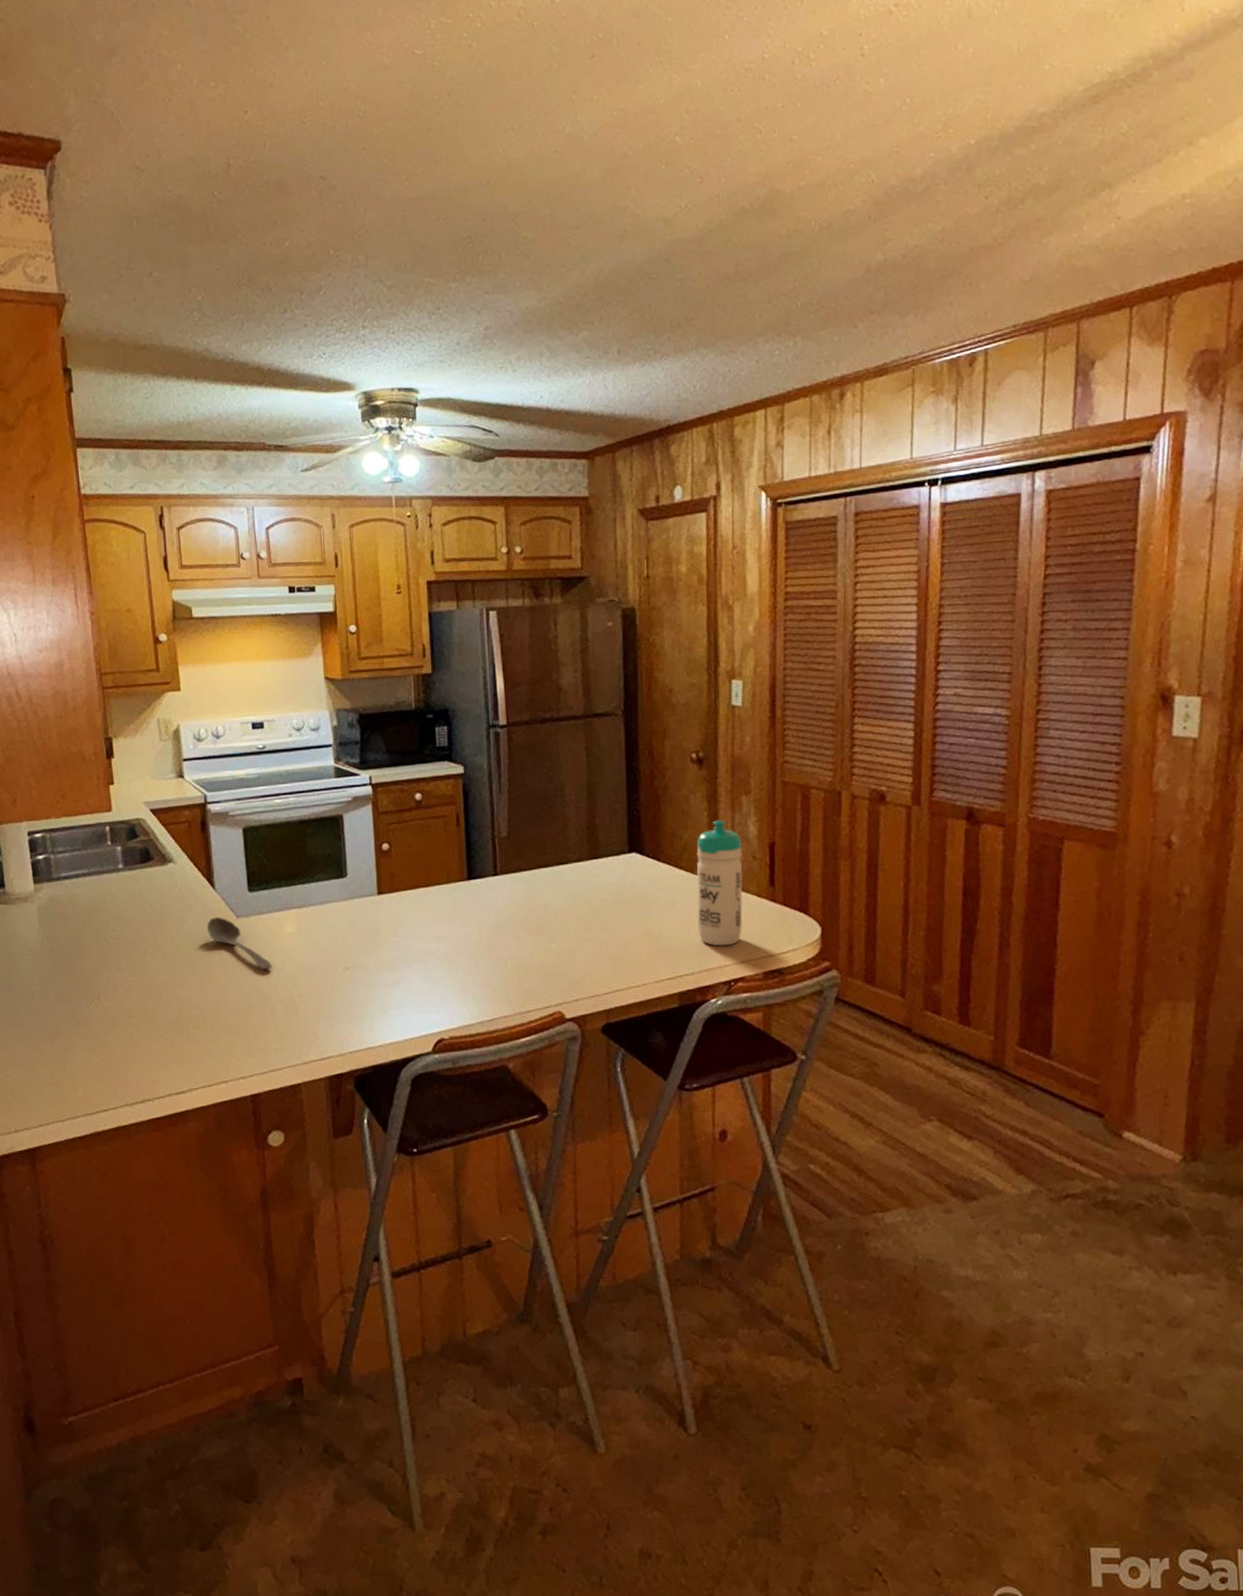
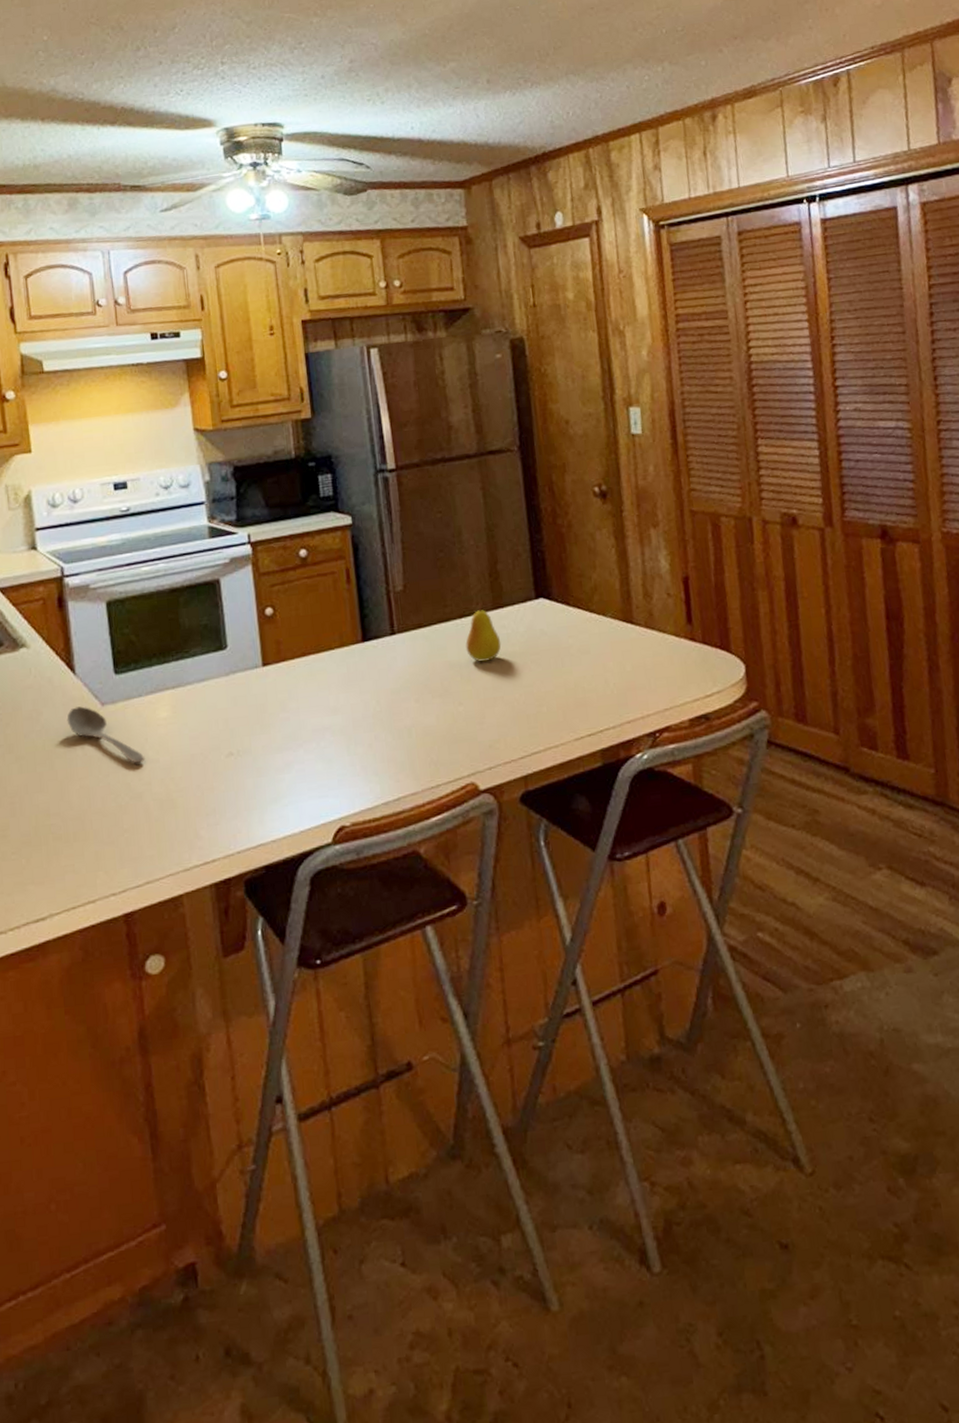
fruit: none [561,853,594,906] -> present [465,603,502,662]
water bottle: present [696,819,743,946] -> none [606,555,663,694]

